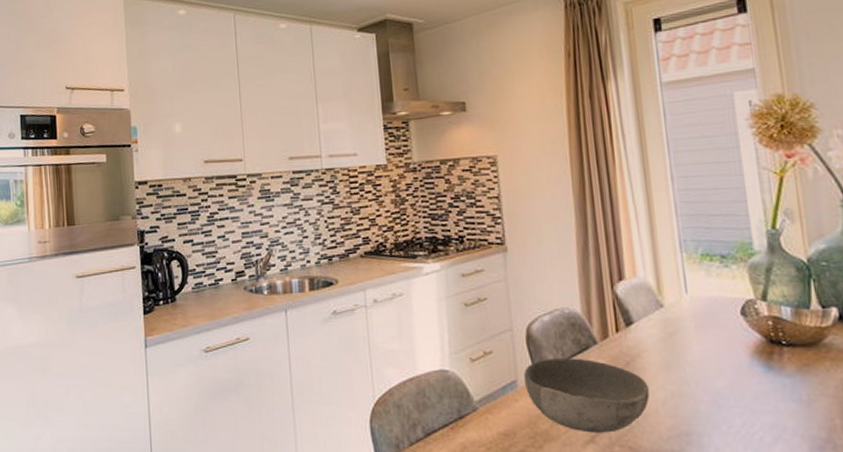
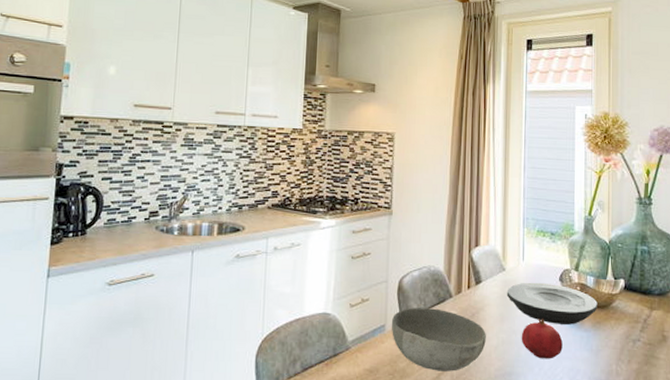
plate: none [668,318,802,370] -> present [506,282,598,325]
fruit: none [696,364,758,415] -> present [521,319,563,359]

